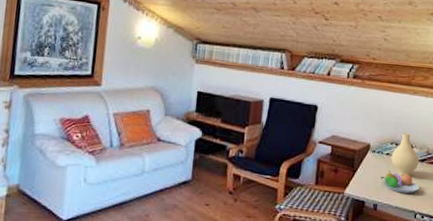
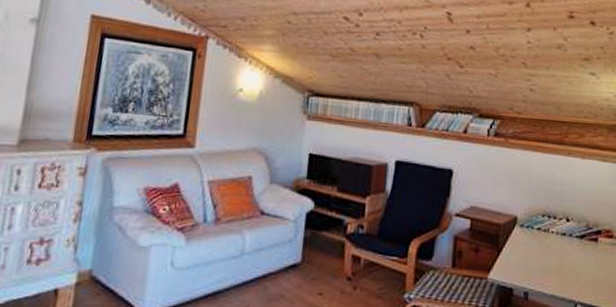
fruit bowl: present [381,170,420,194] -> none [531,249,579,278]
vase: present [391,133,420,176] -> none [543,203,578,256]

